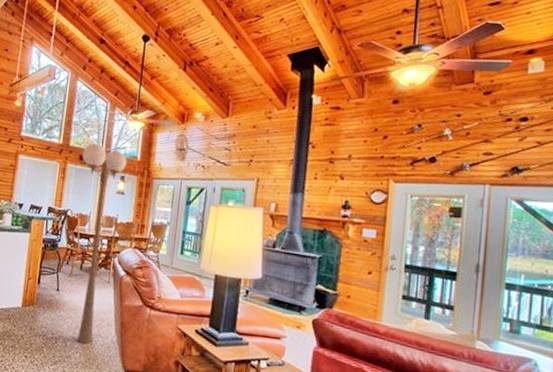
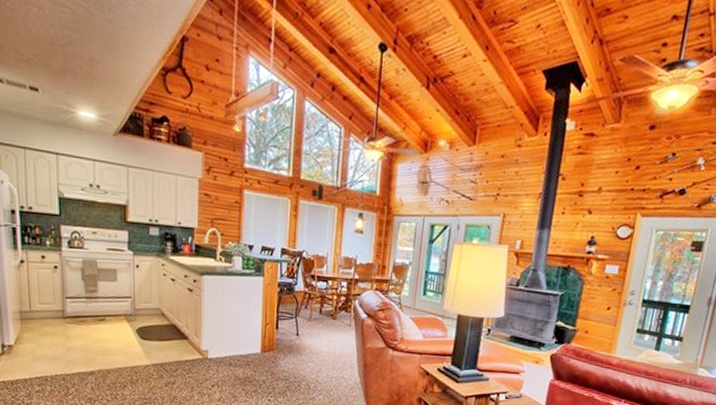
floor lamp: present [77,143,127,344] -> none [315,175,365,386]

